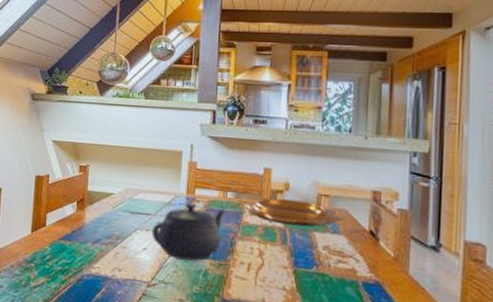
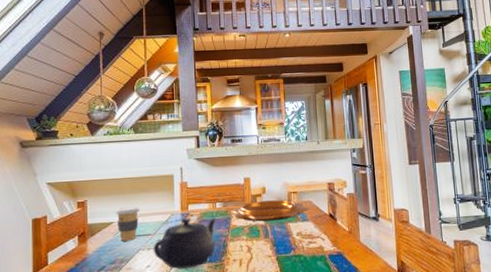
coffee cup: none [116,179,142,217] -> present [115,206,140,241]

